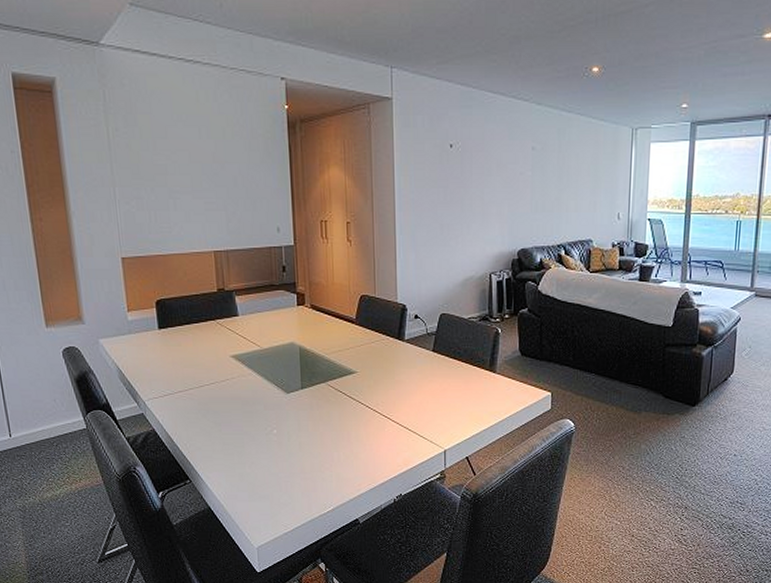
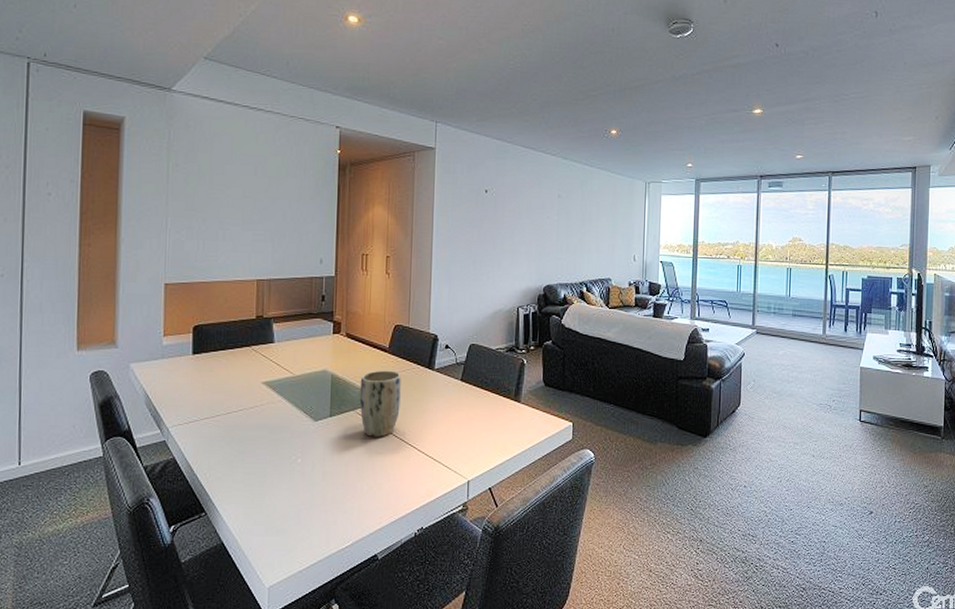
plant pot: none [329,342,372,408] -> present [359,370,401,437]

